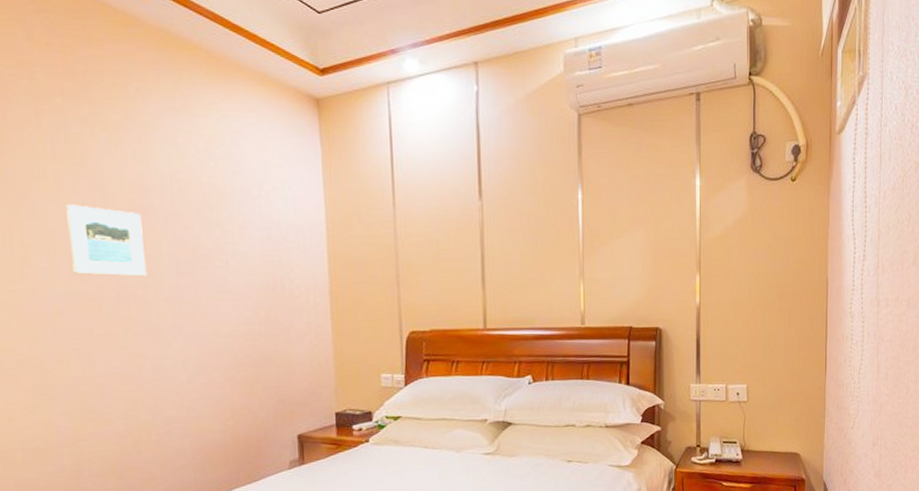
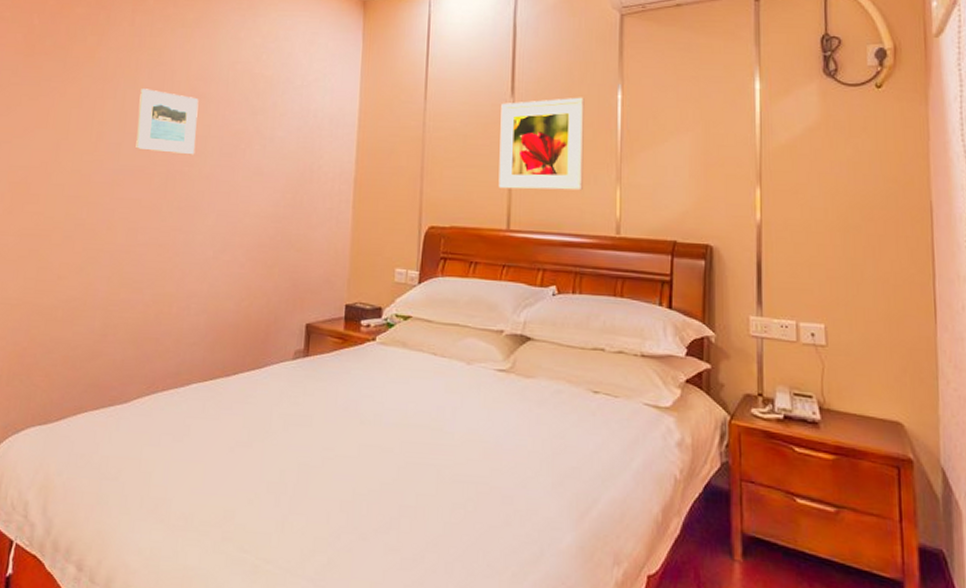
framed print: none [470,198,551,291] -> present [498,97,584,191]

